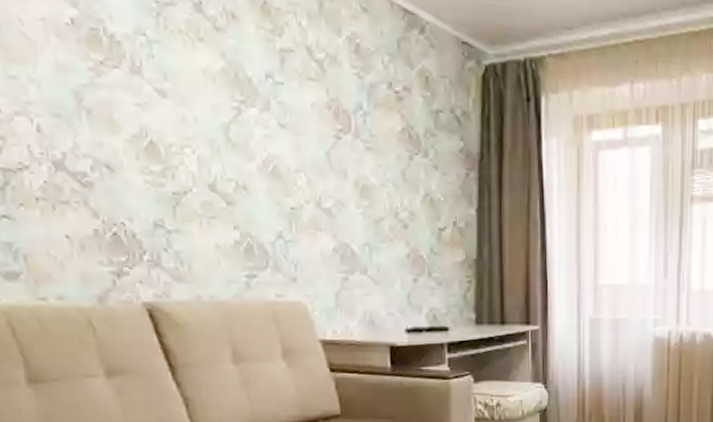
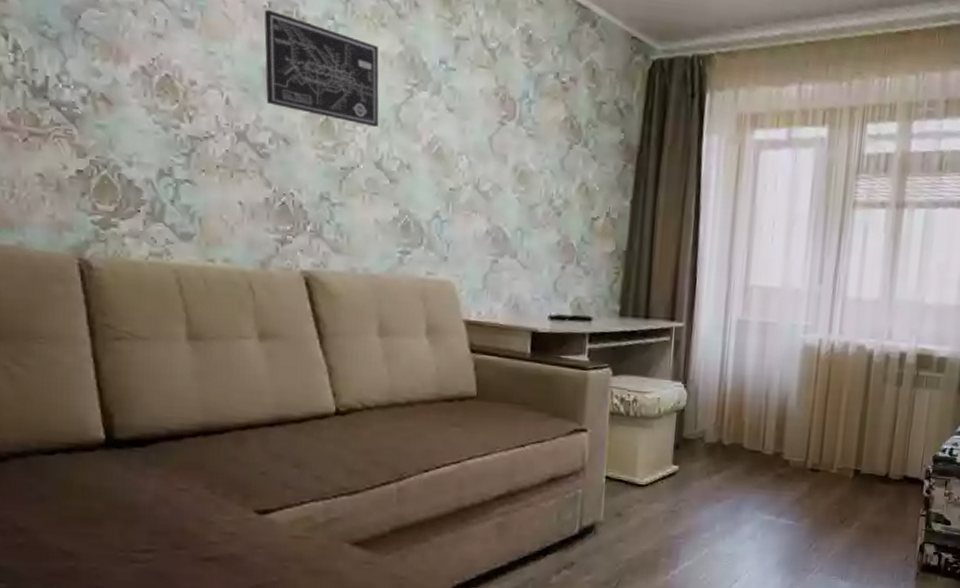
wall art: none [67,26,208,149] -> present [264,9,379,128]

